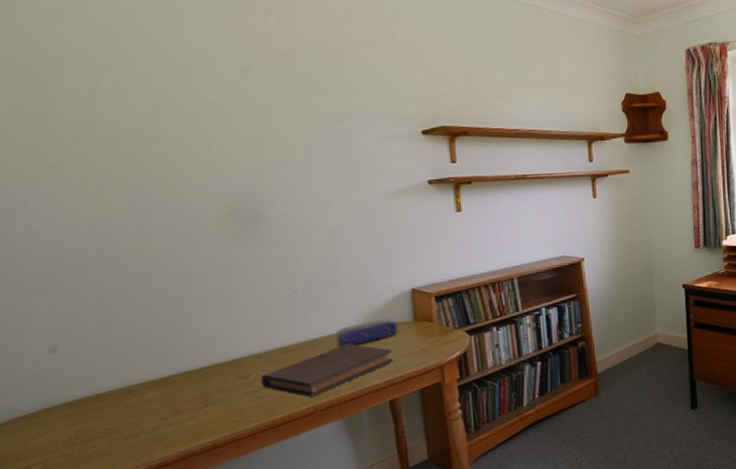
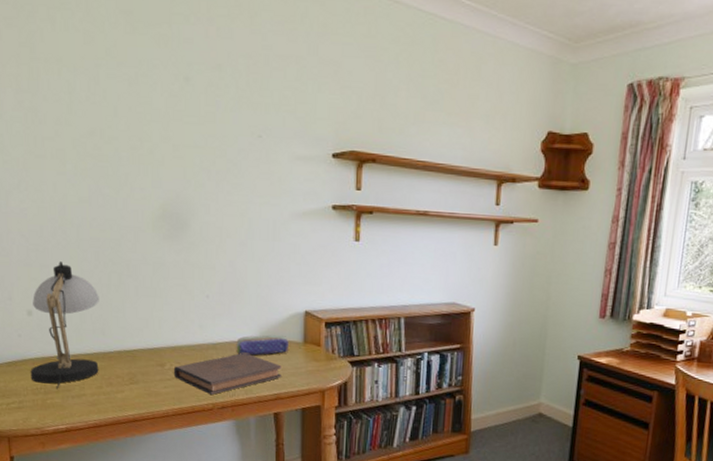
desk lamp: none [56,282,160,434] -> present [30,261,99,389]

